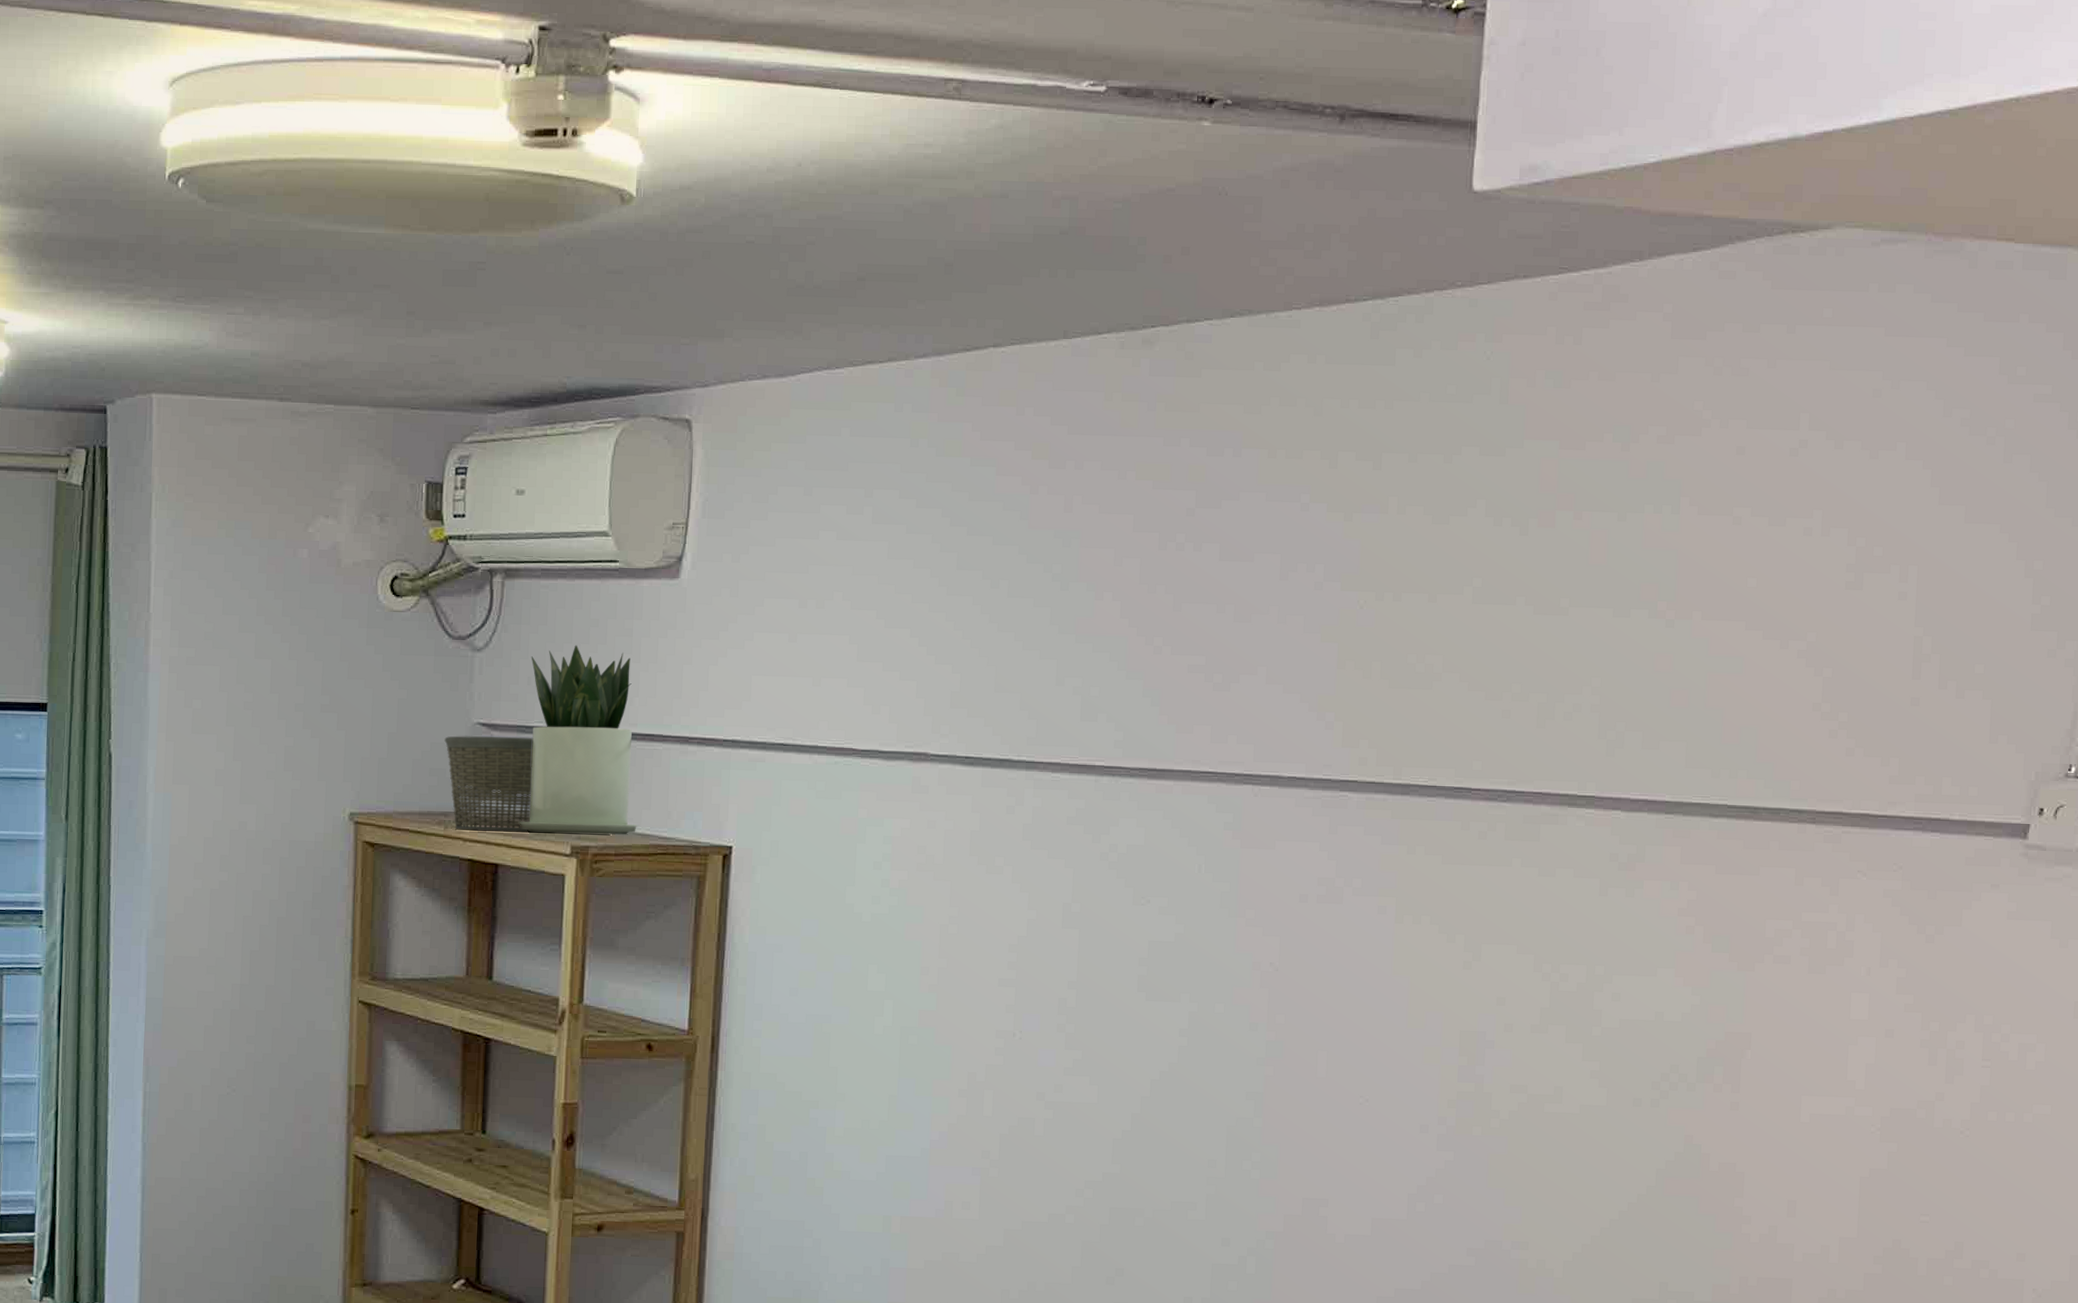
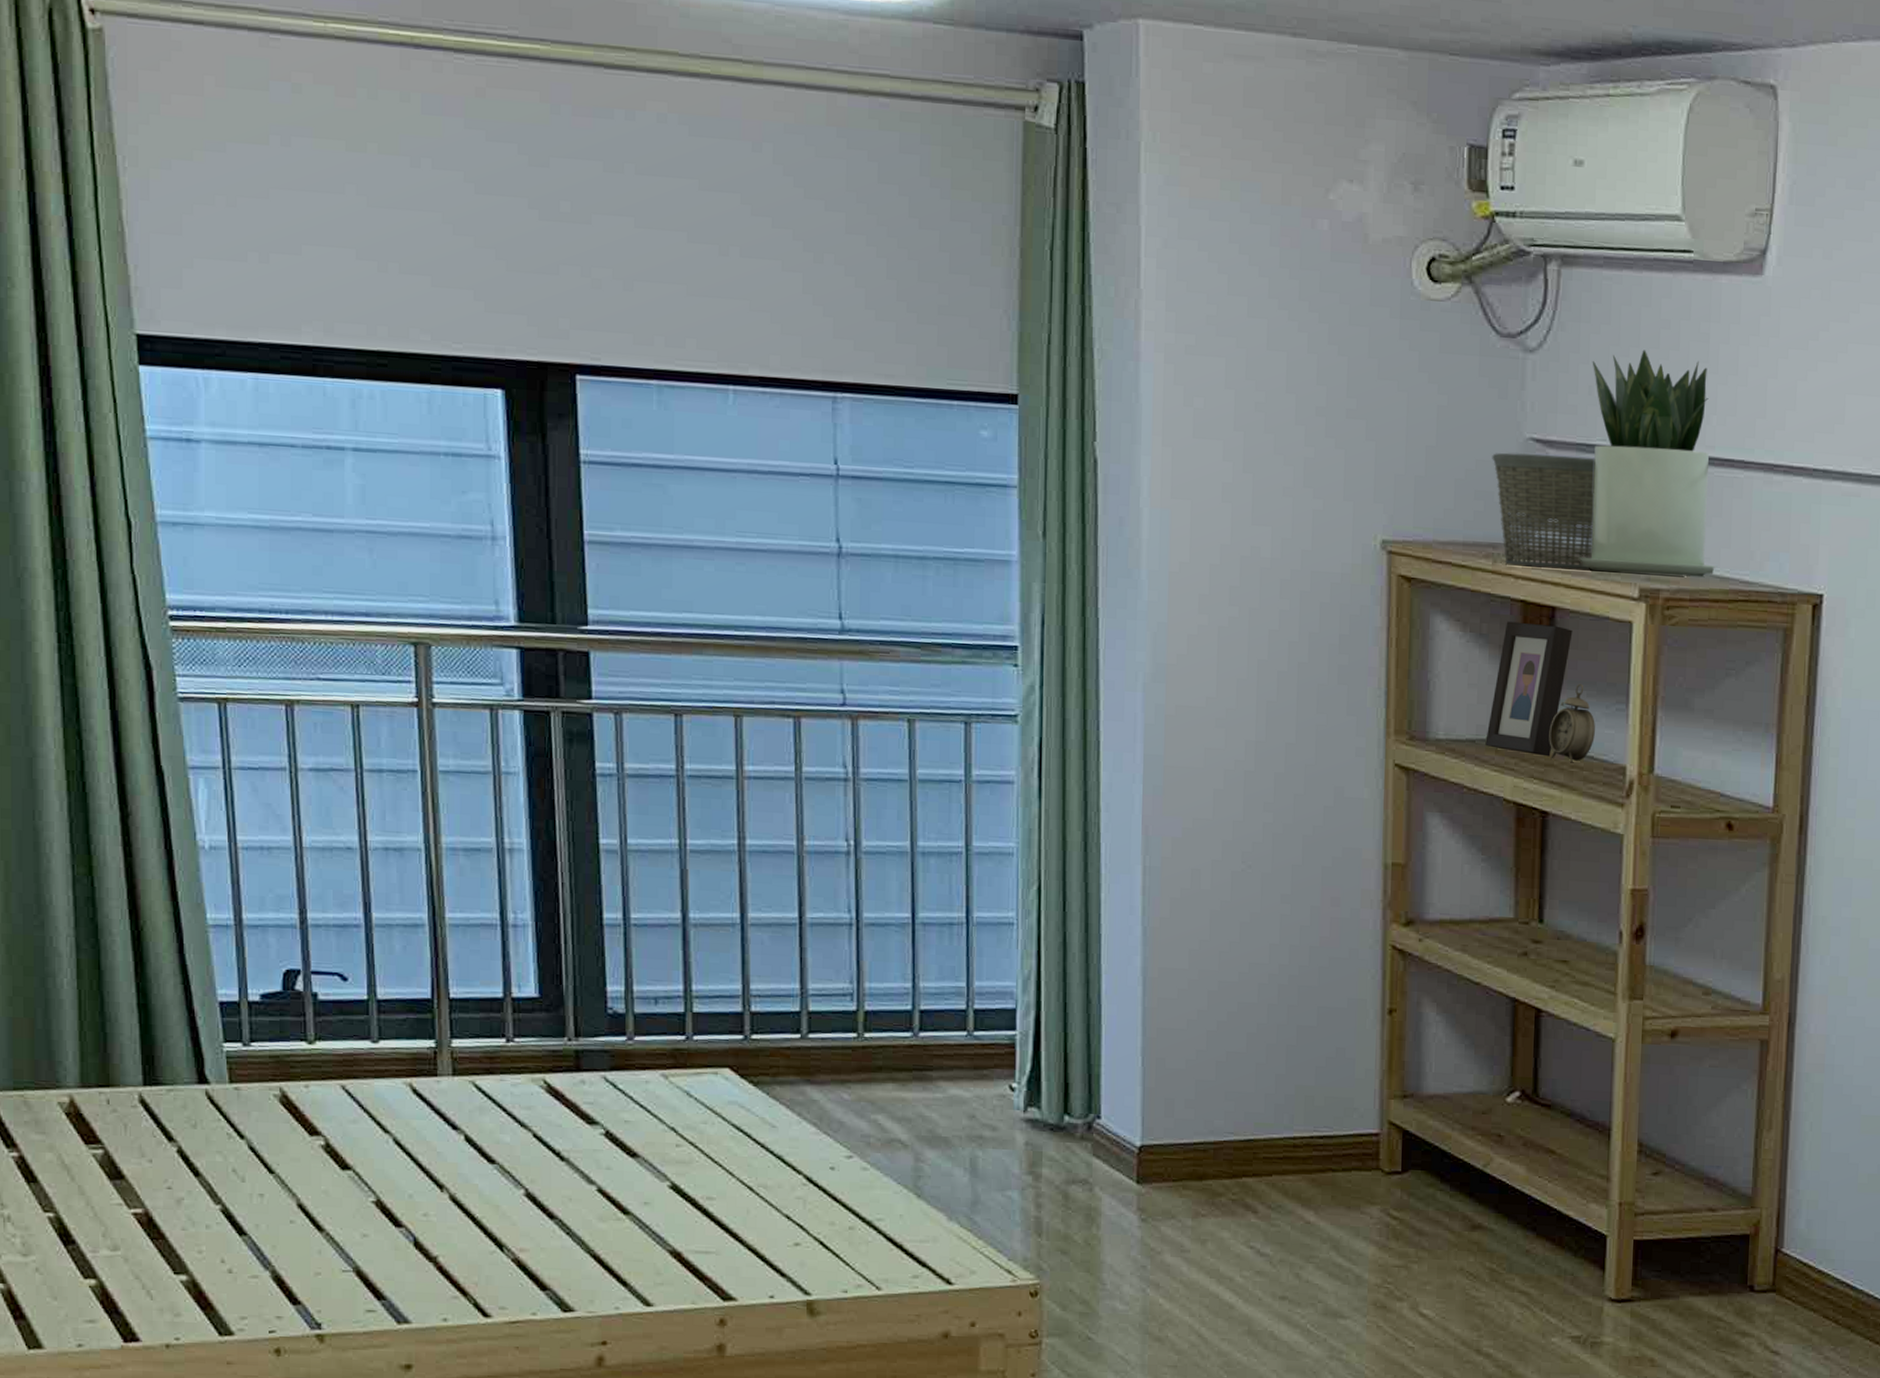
picture frame: none [437,877,513,991] -> present [1485,621,1573,757]
alarm clock: none [492,928,532,995] -> present [1549,683,1595,762]

